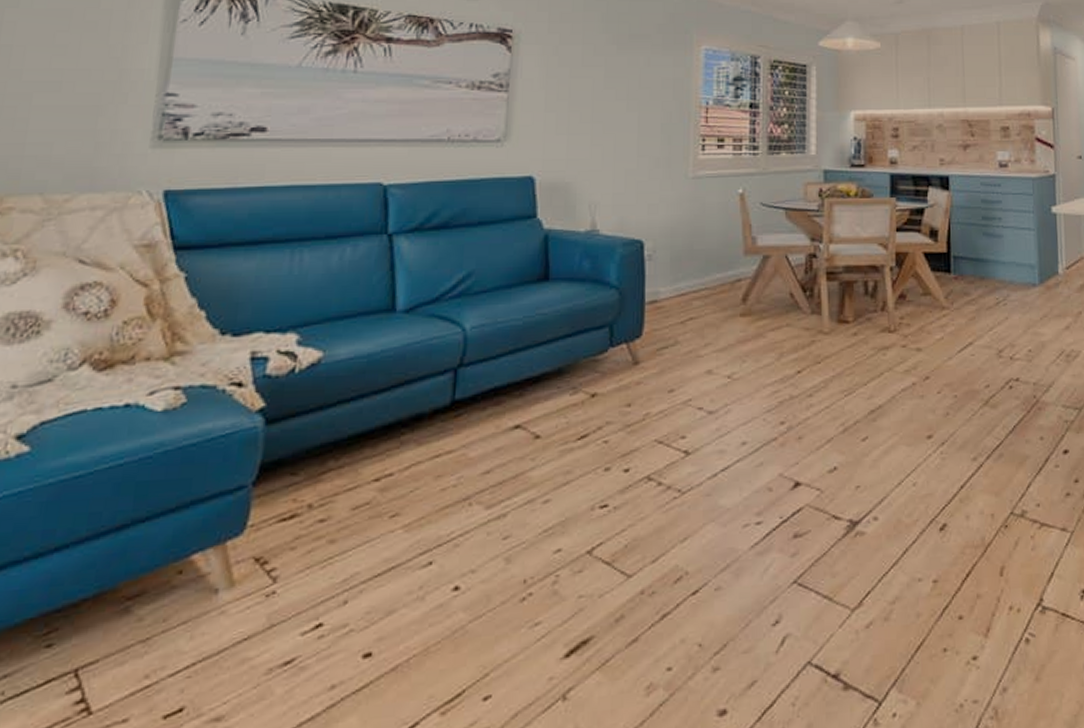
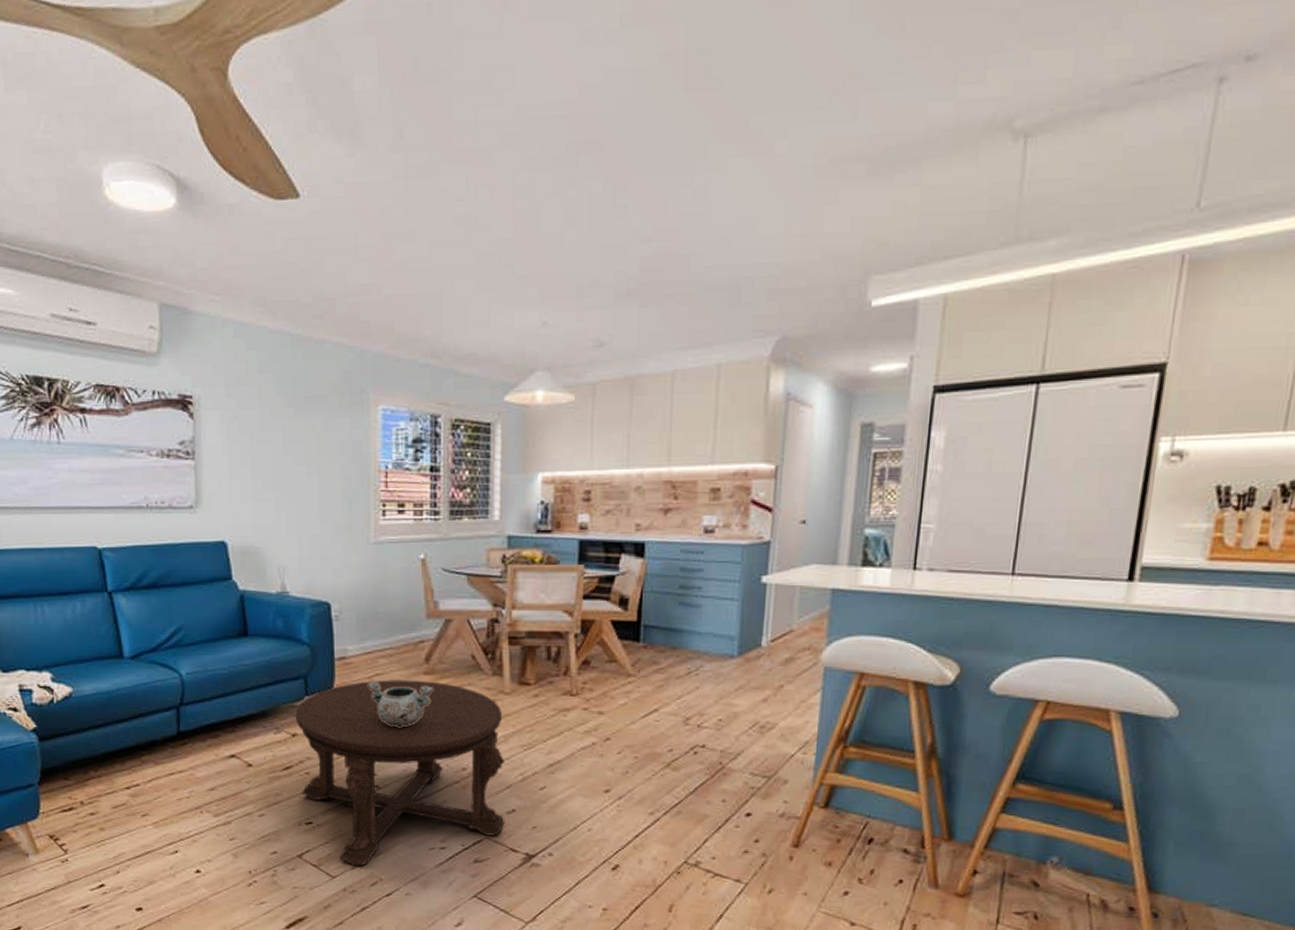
coffee table: none [596,322,827,558] -> present [295,680,505,866]
decorative bowl: none [679,326,750,378] -> present [367,681,433,726]

